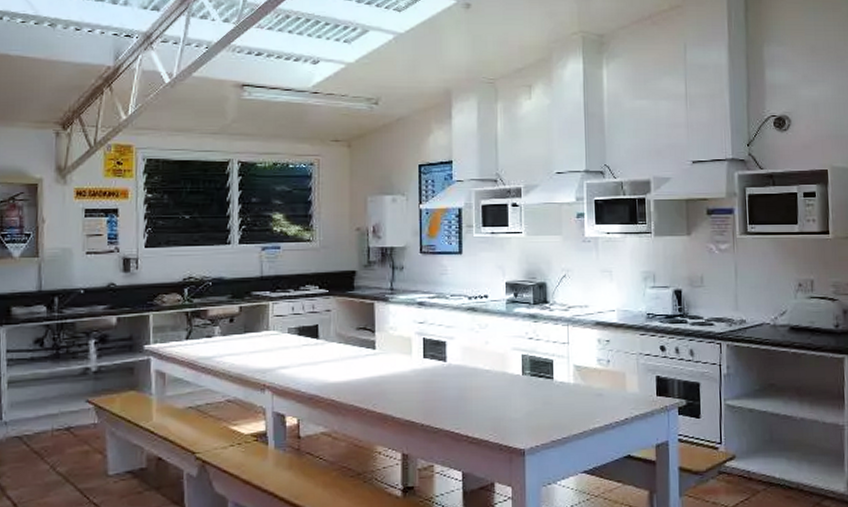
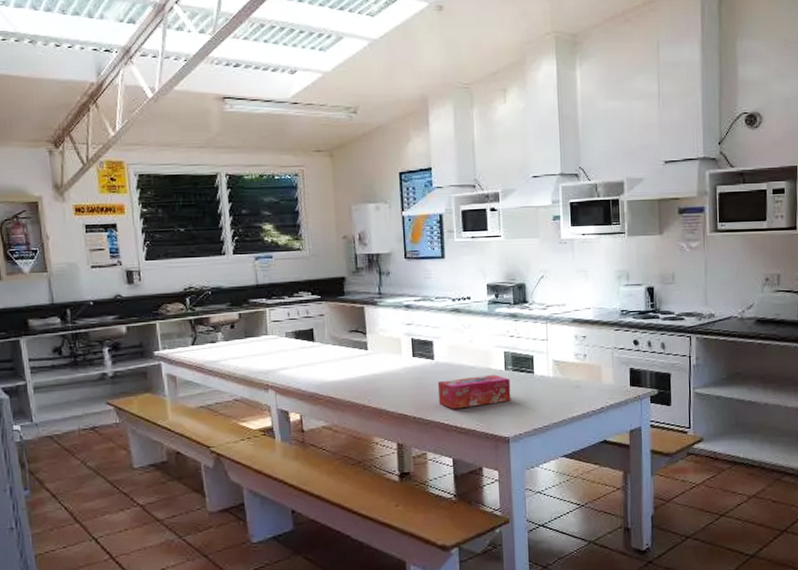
tissue box: none [449,380,528,417] -> present [437,375,511,409]

